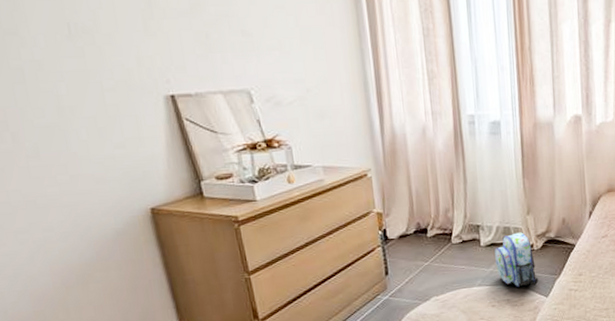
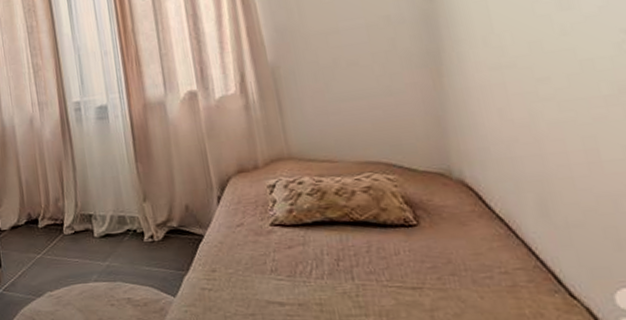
backpack: present [495,232,539,287] -> none [110,221,163,284]

